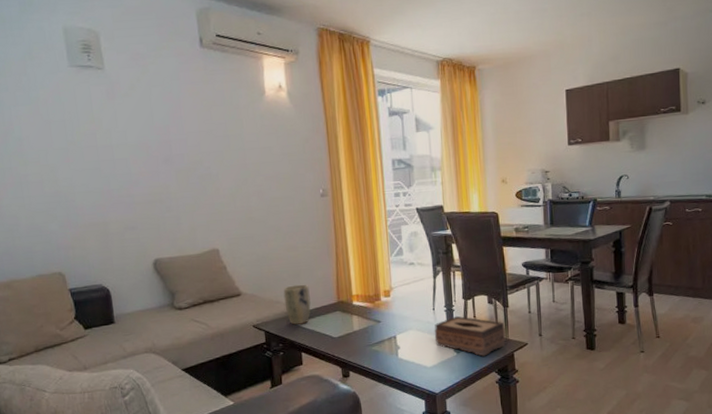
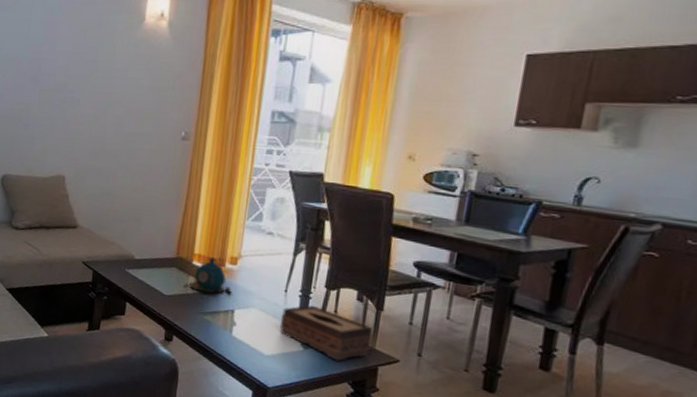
plant pot: present [283,284,311,325] -> none [119,229,149,273]
teapot: none [349,294,391,329] -> present [183,257,232,296]

